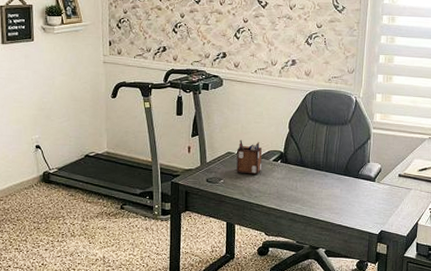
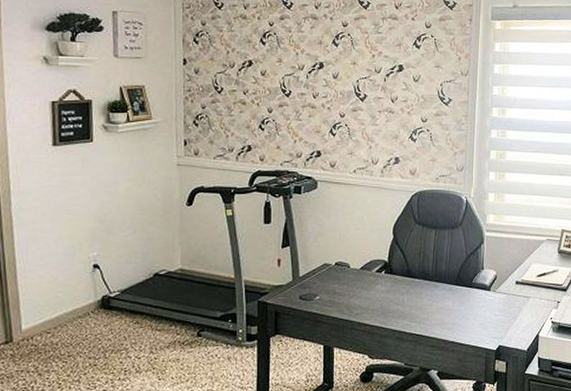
desk organizer: present [236,139,262,175] -> none [334,249,363,288]

